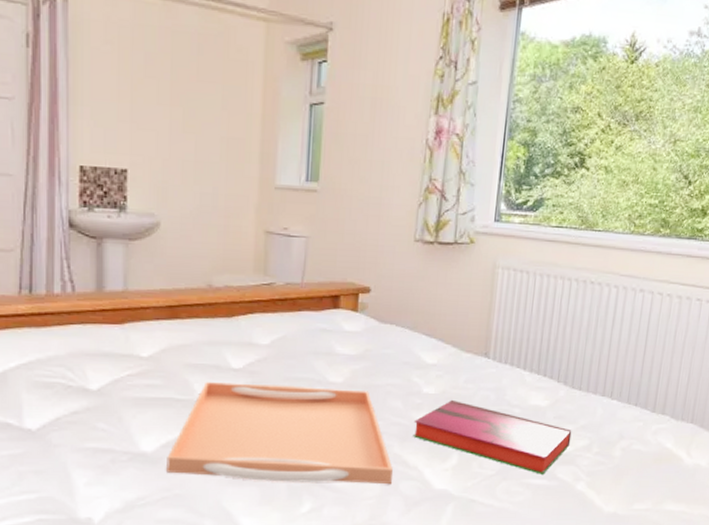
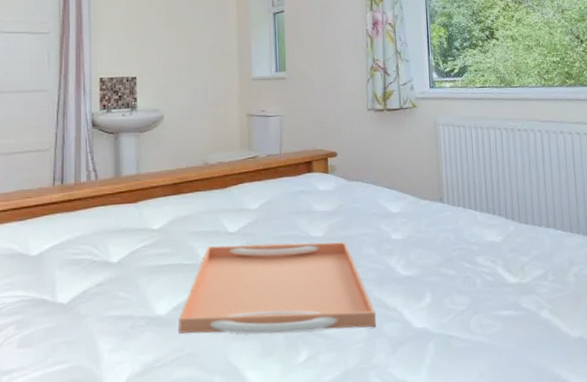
hardback book: present [413,399,572,474] -> none [388,243,528,306]

